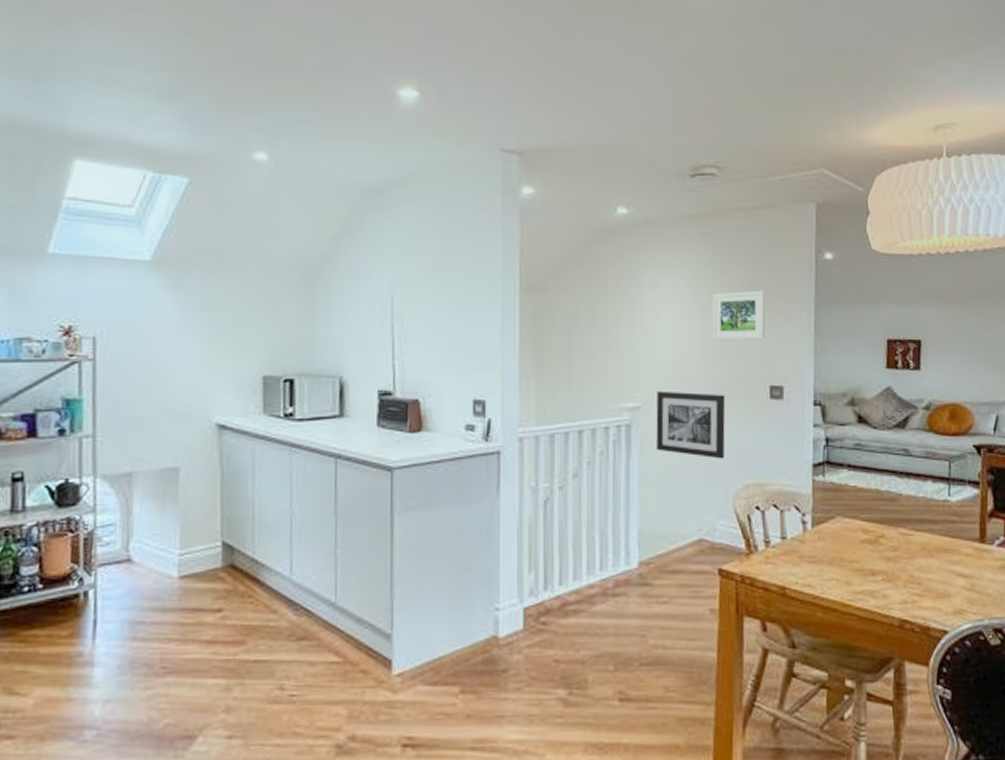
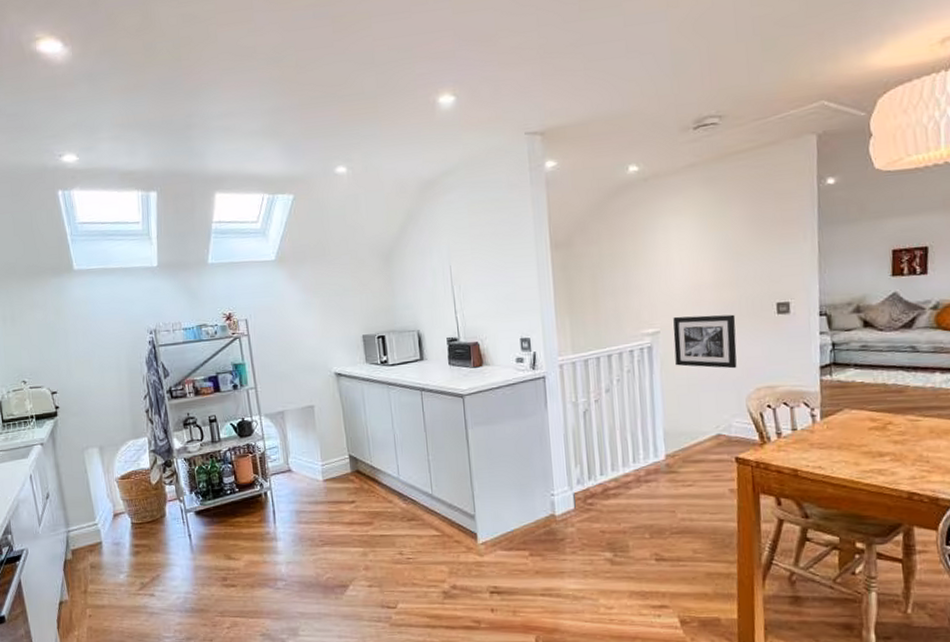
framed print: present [712,290,766,341] -> none [719,220,771,269]

